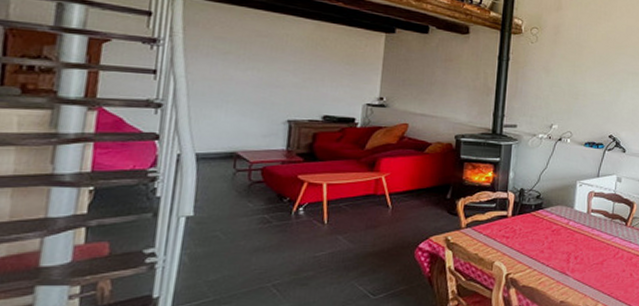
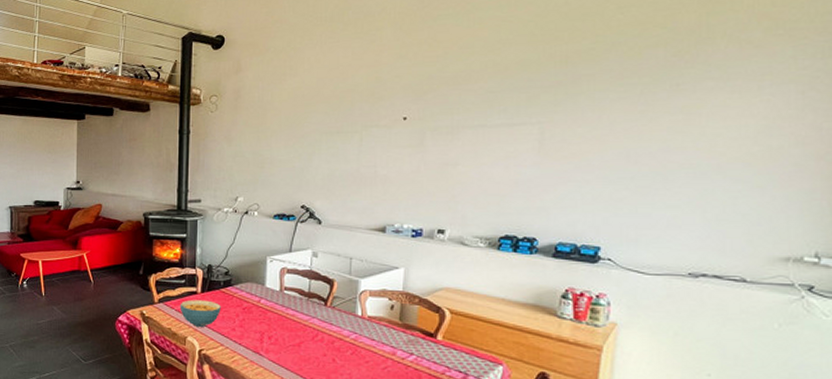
cereal bowl: none [488,224,531,250] -> present [179,300,221,327]

